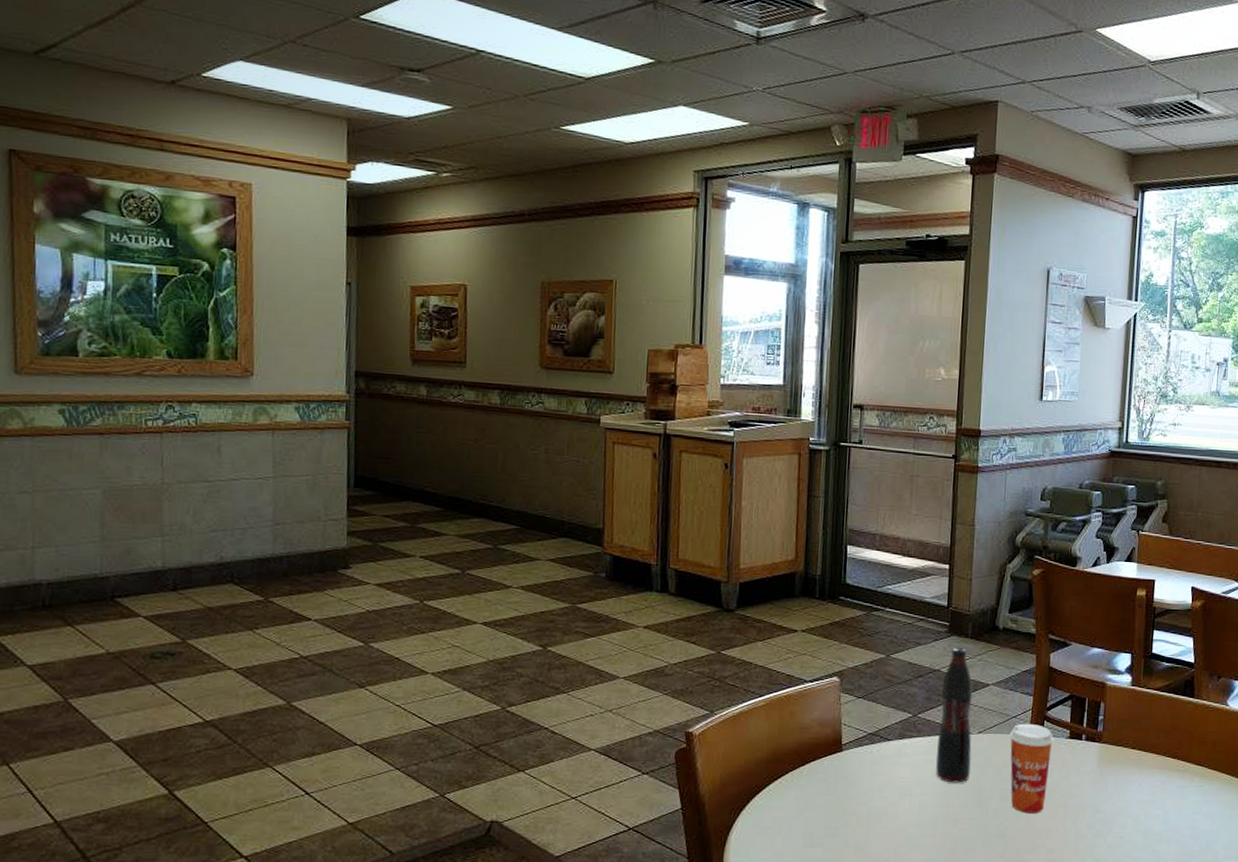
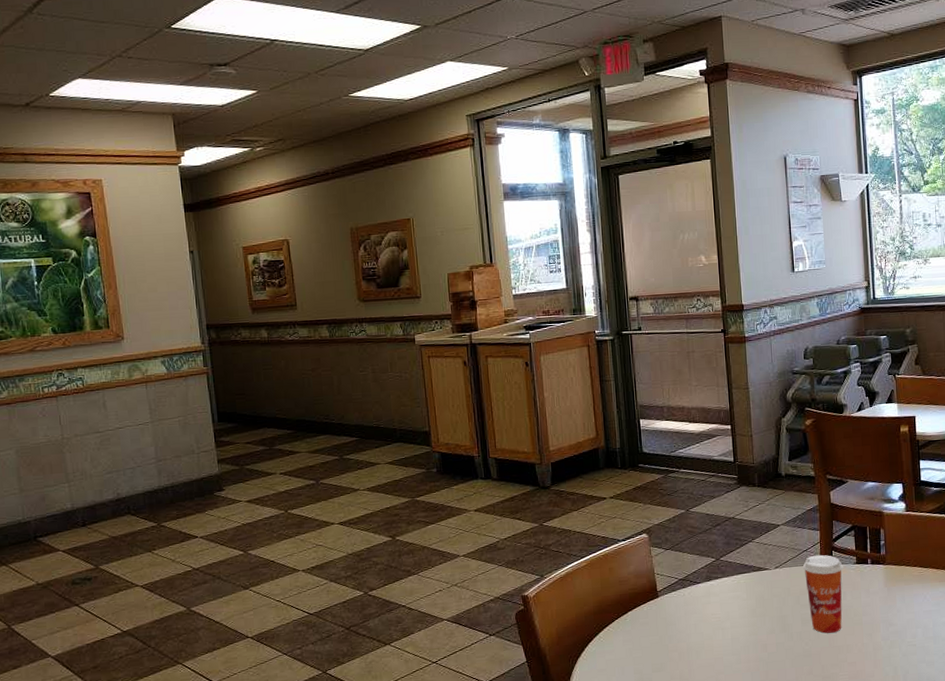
soda bottle: present [936,647,973,783] -> none [738,495,773,614]

